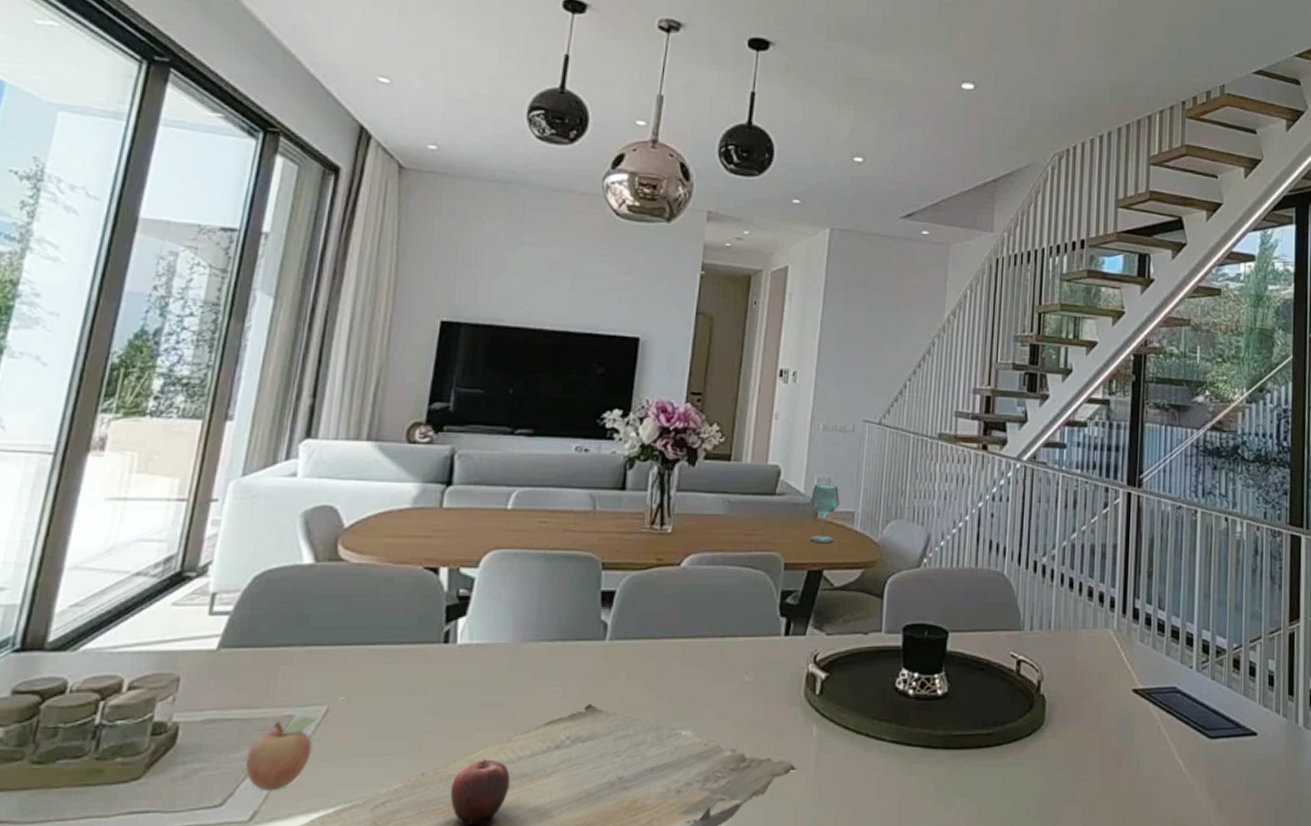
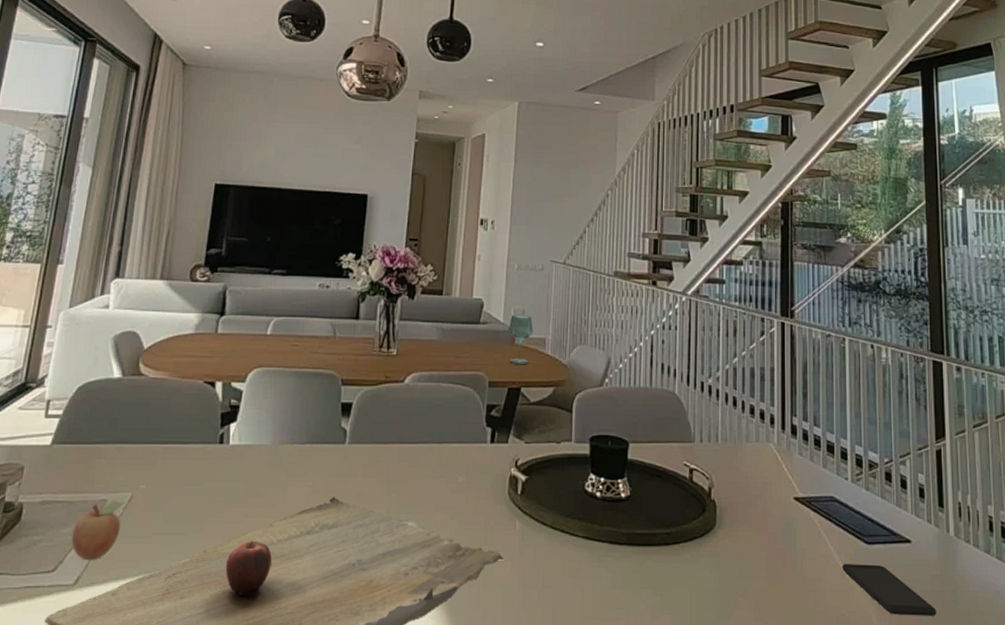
mobile phone: none [1182,760,1280,815] -> present [842,564,937,616]

